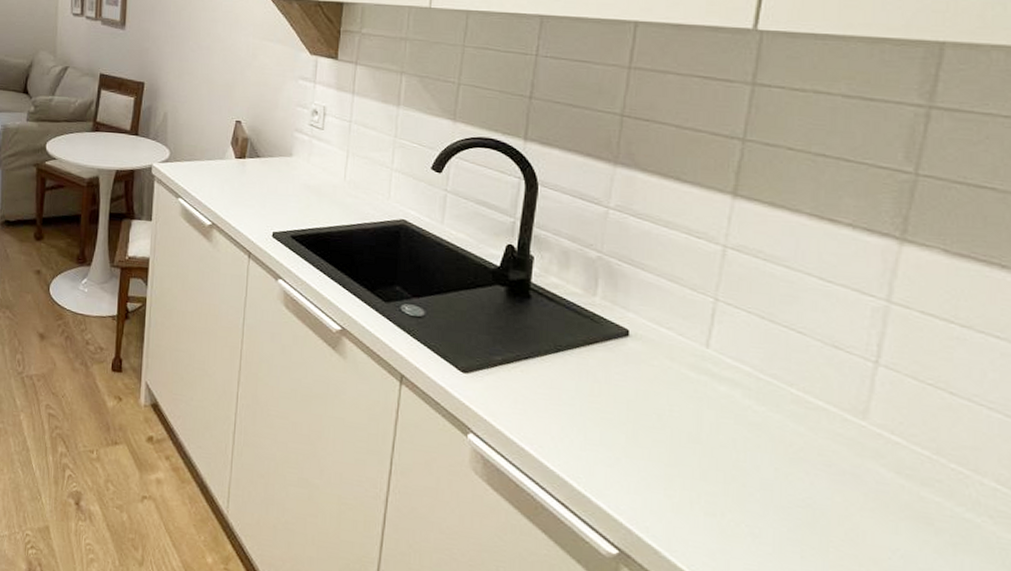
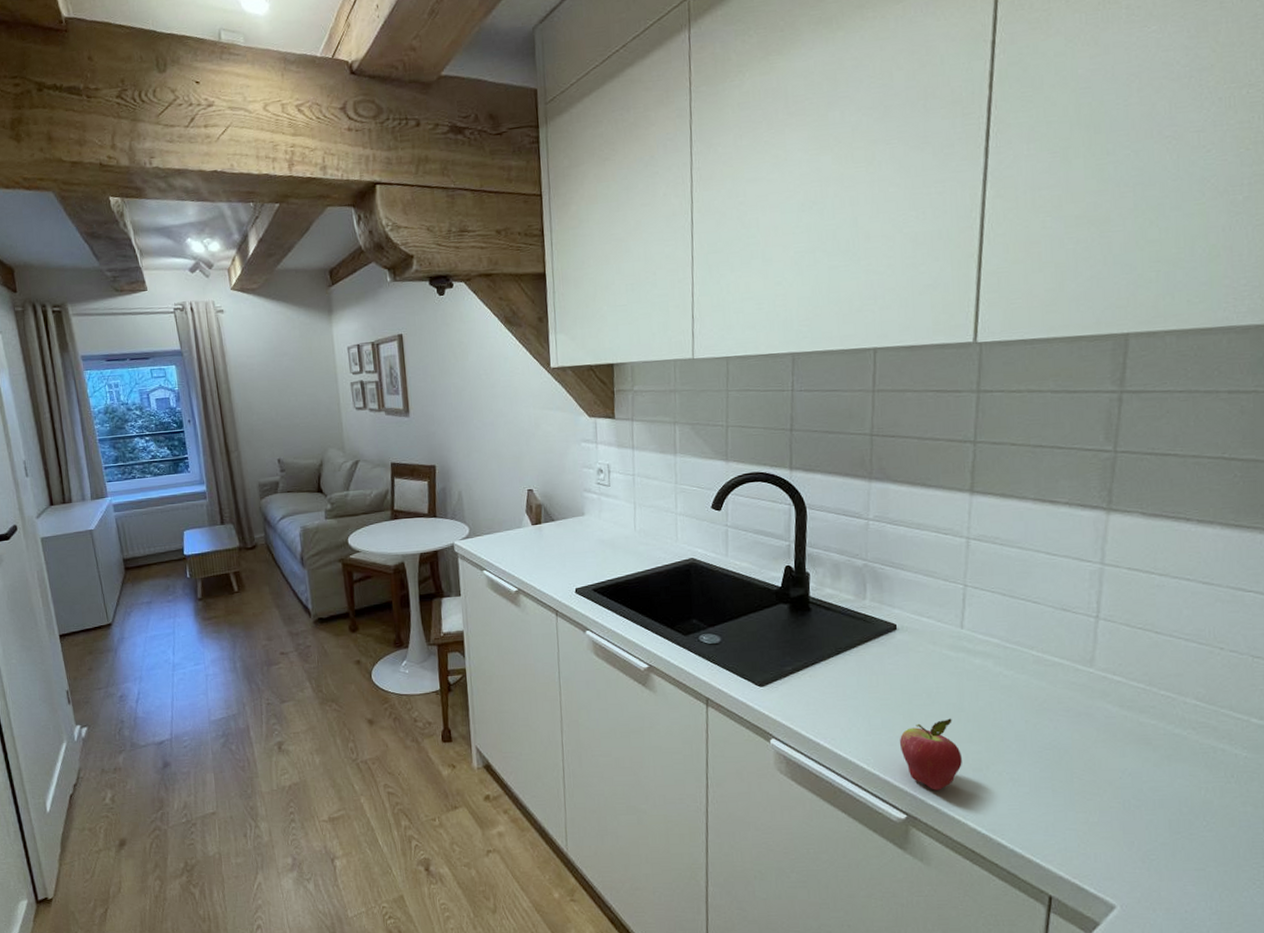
fruit: none [618,447,692,530] -> present [899,718,962,790]

